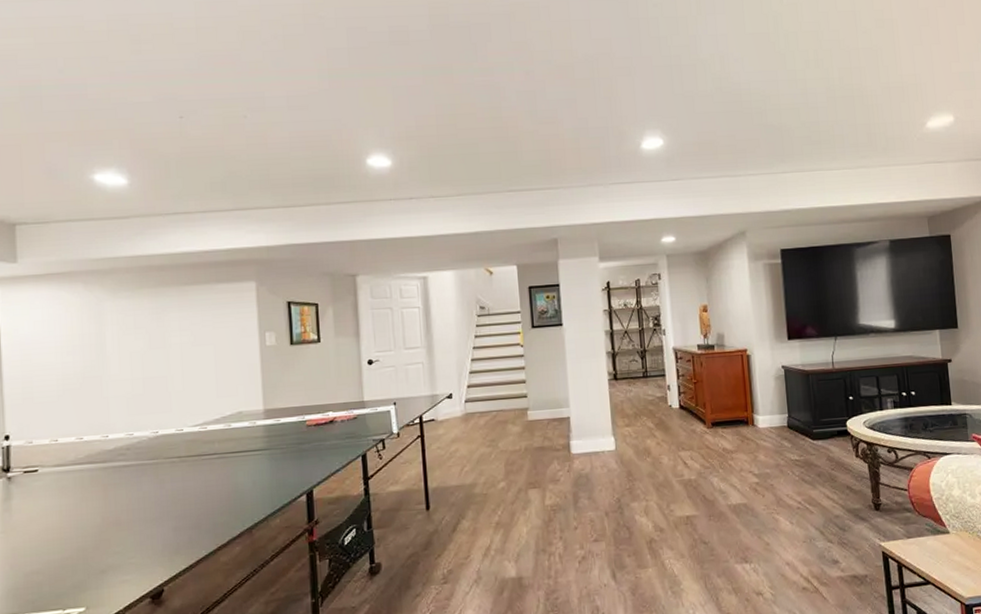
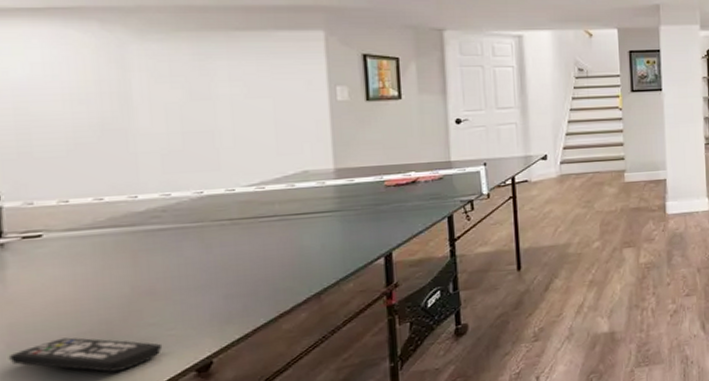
remote control: none [11,562,125,595] -> present [8,337,163,372]

